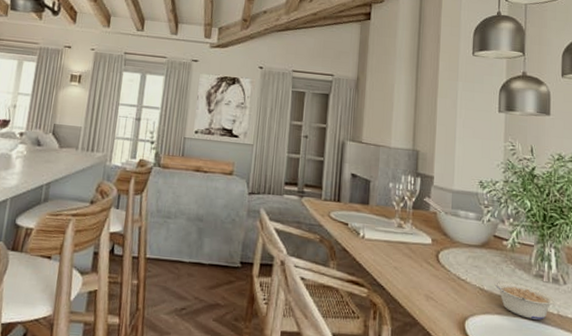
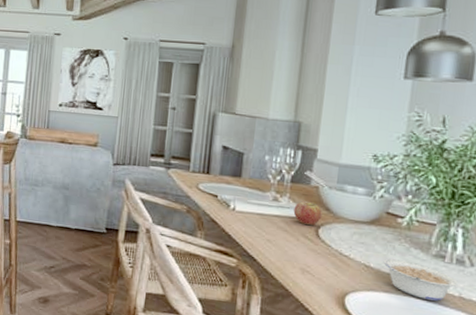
fruit: none [416,227,441,250] -> present [293,201,322,225]

